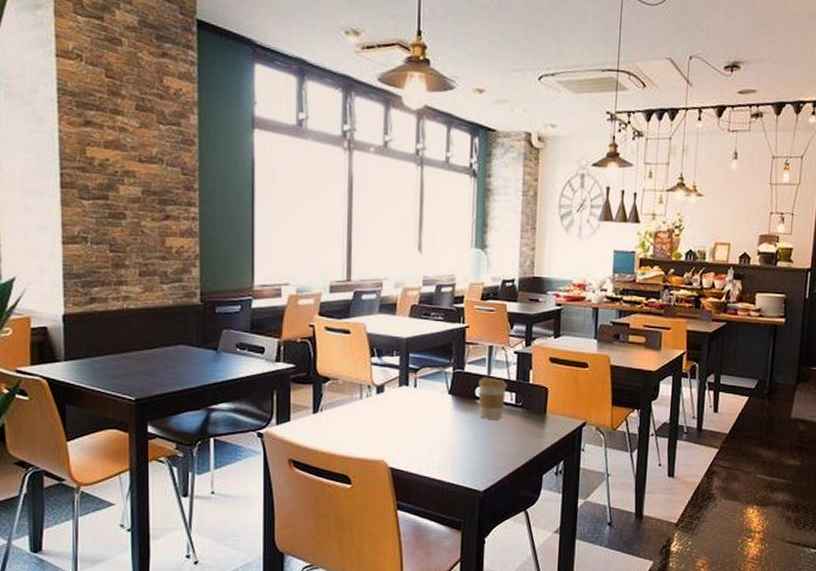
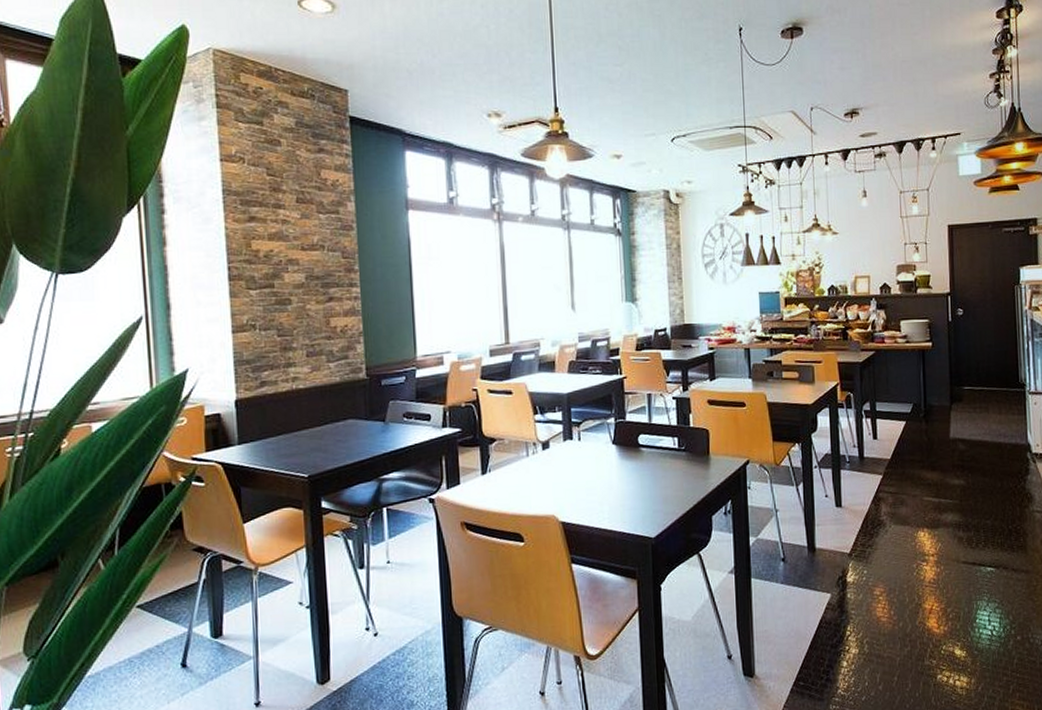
coffee cup: present [478,377,507,419] -> none [640,424,669,466]

